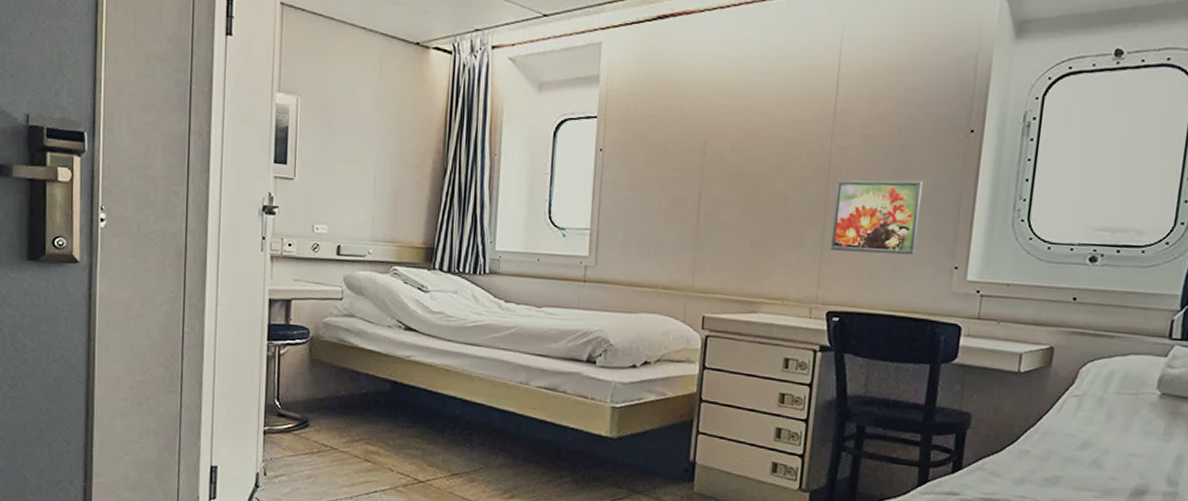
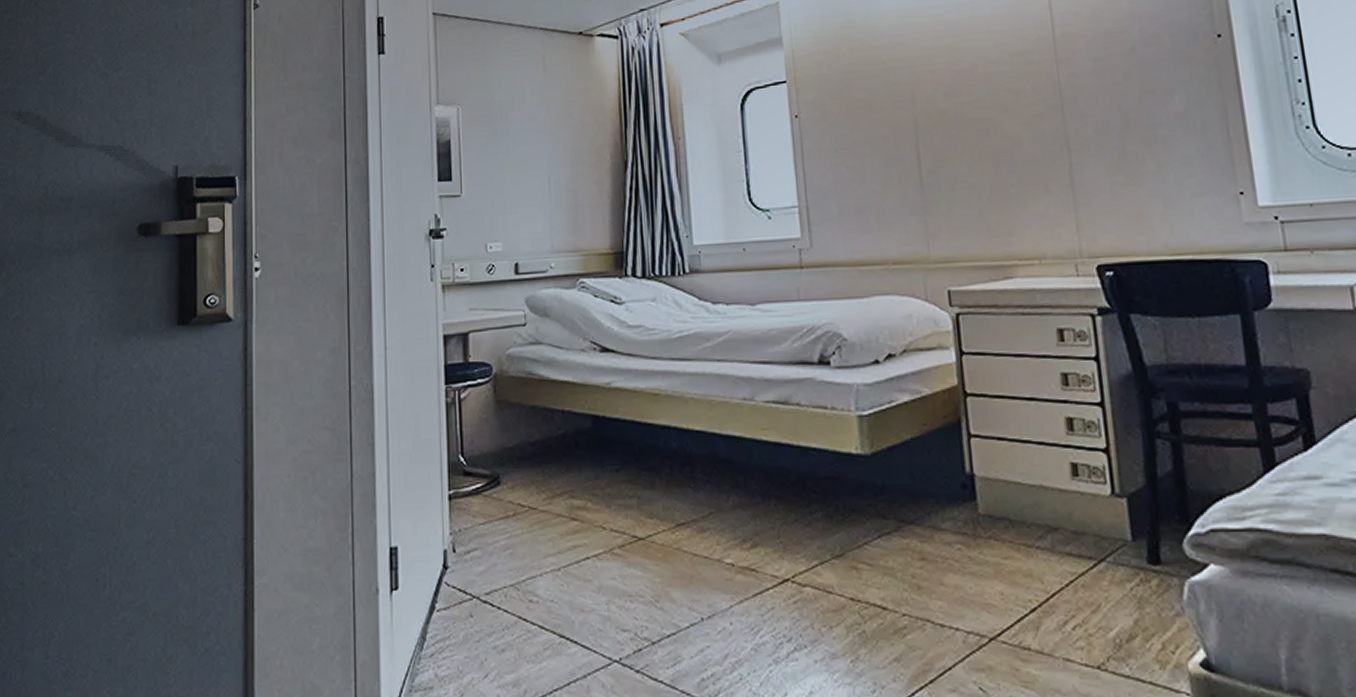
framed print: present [830,179,924,255] -> none [1074,99,1188,192]

